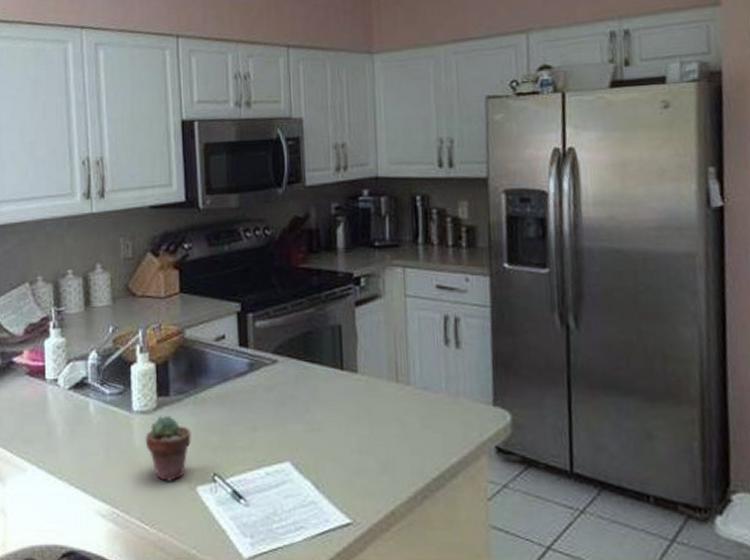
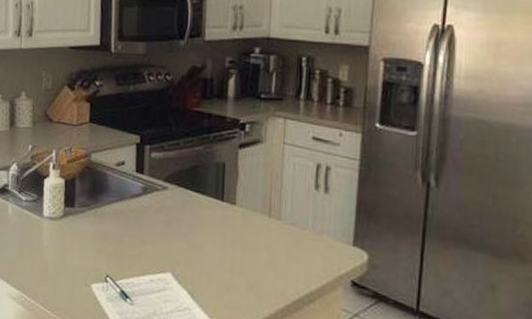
potted succulent: present [145,416,191,483] -> none [52,223,90,278]

